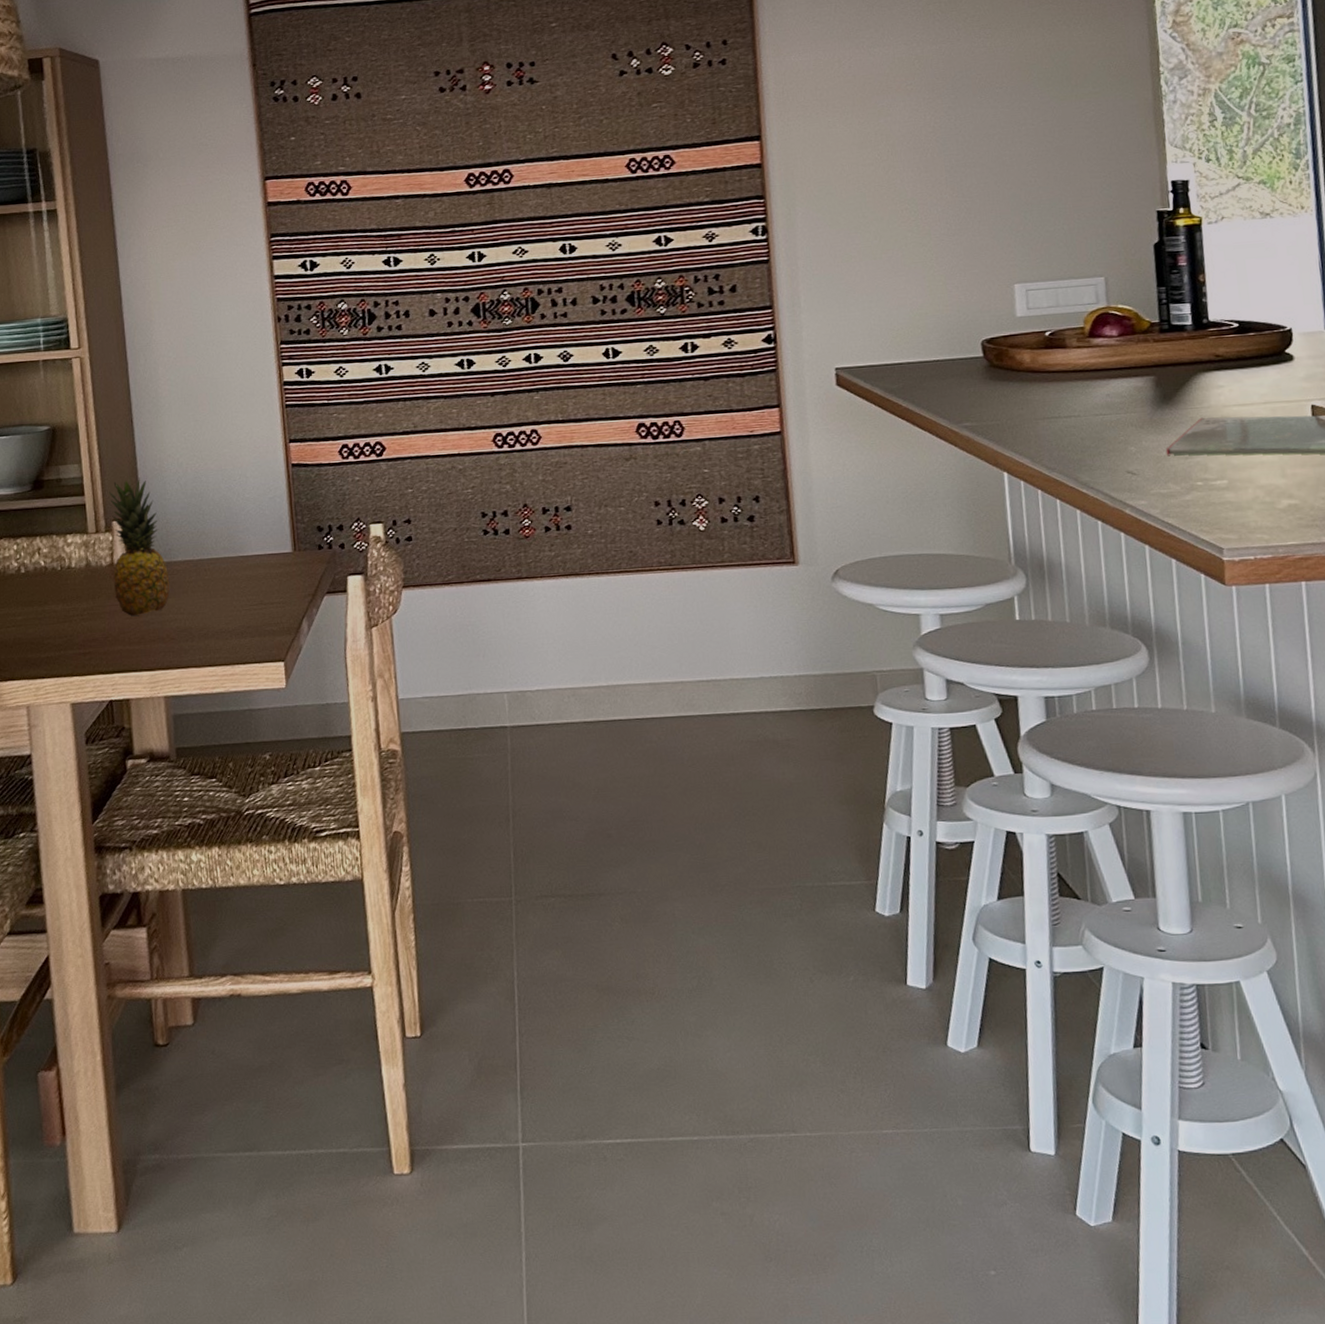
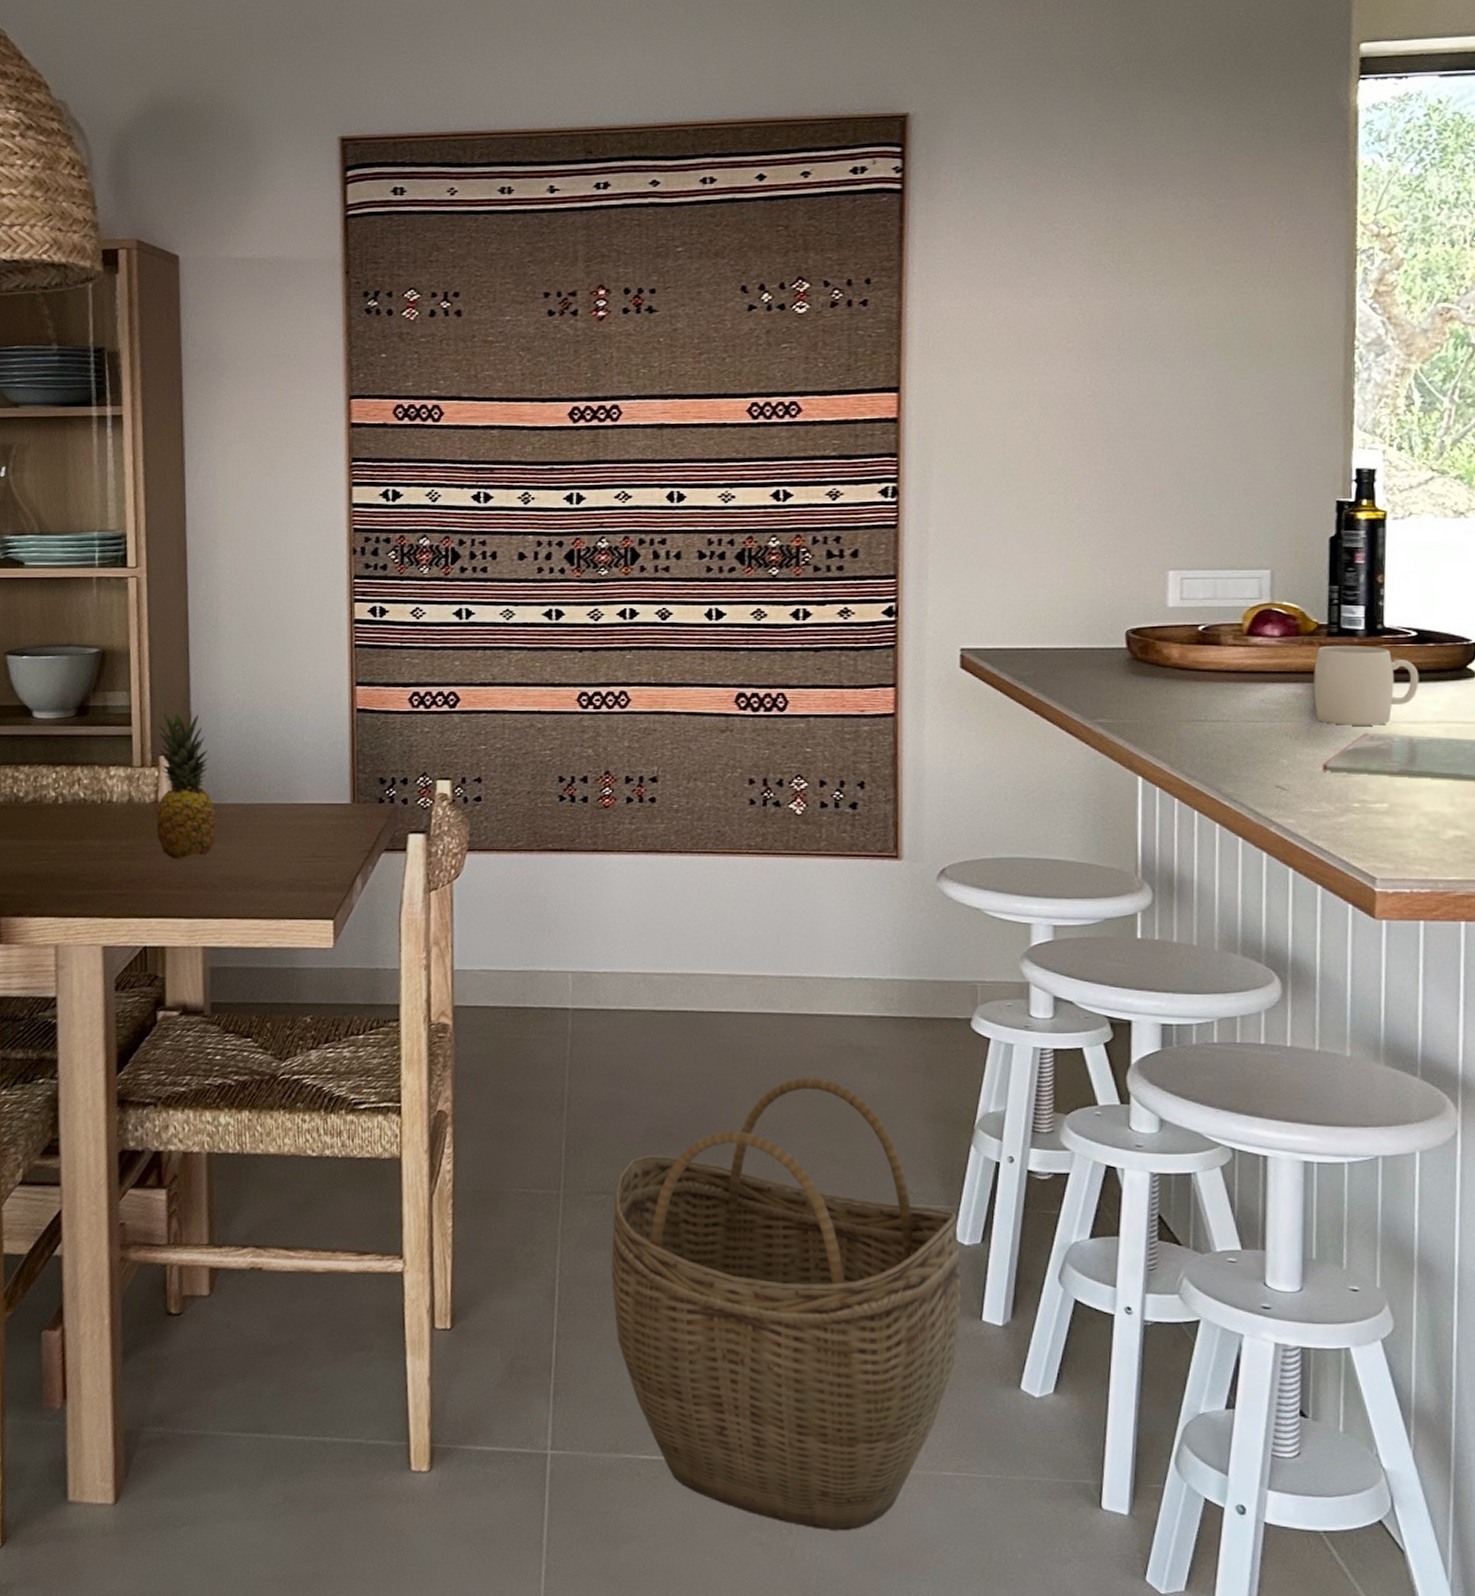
woven basket: none [562,772,887,1195] -> present [611,1077,962,1531]
mug: none [1150,339,1245,413] -> present [1314,646,1419,725]

